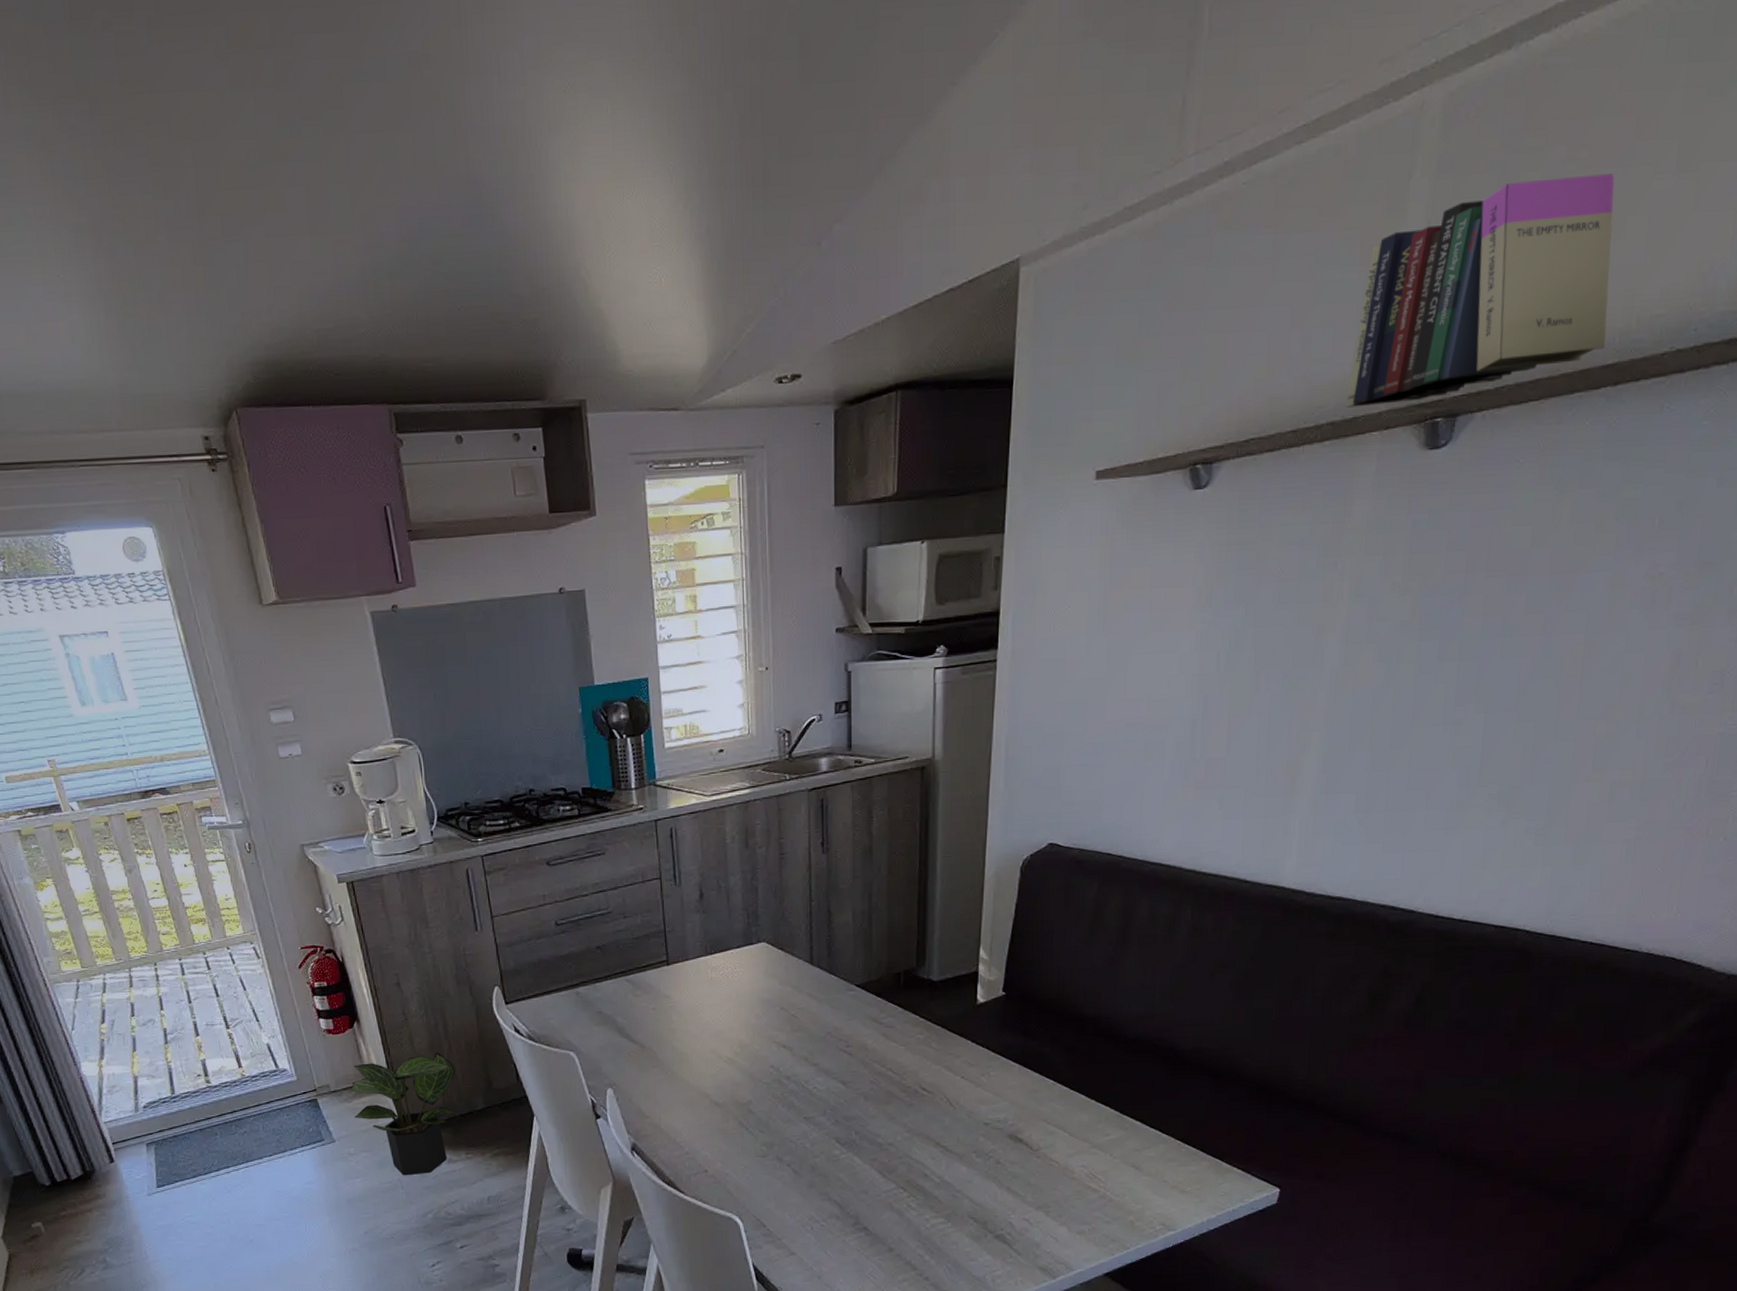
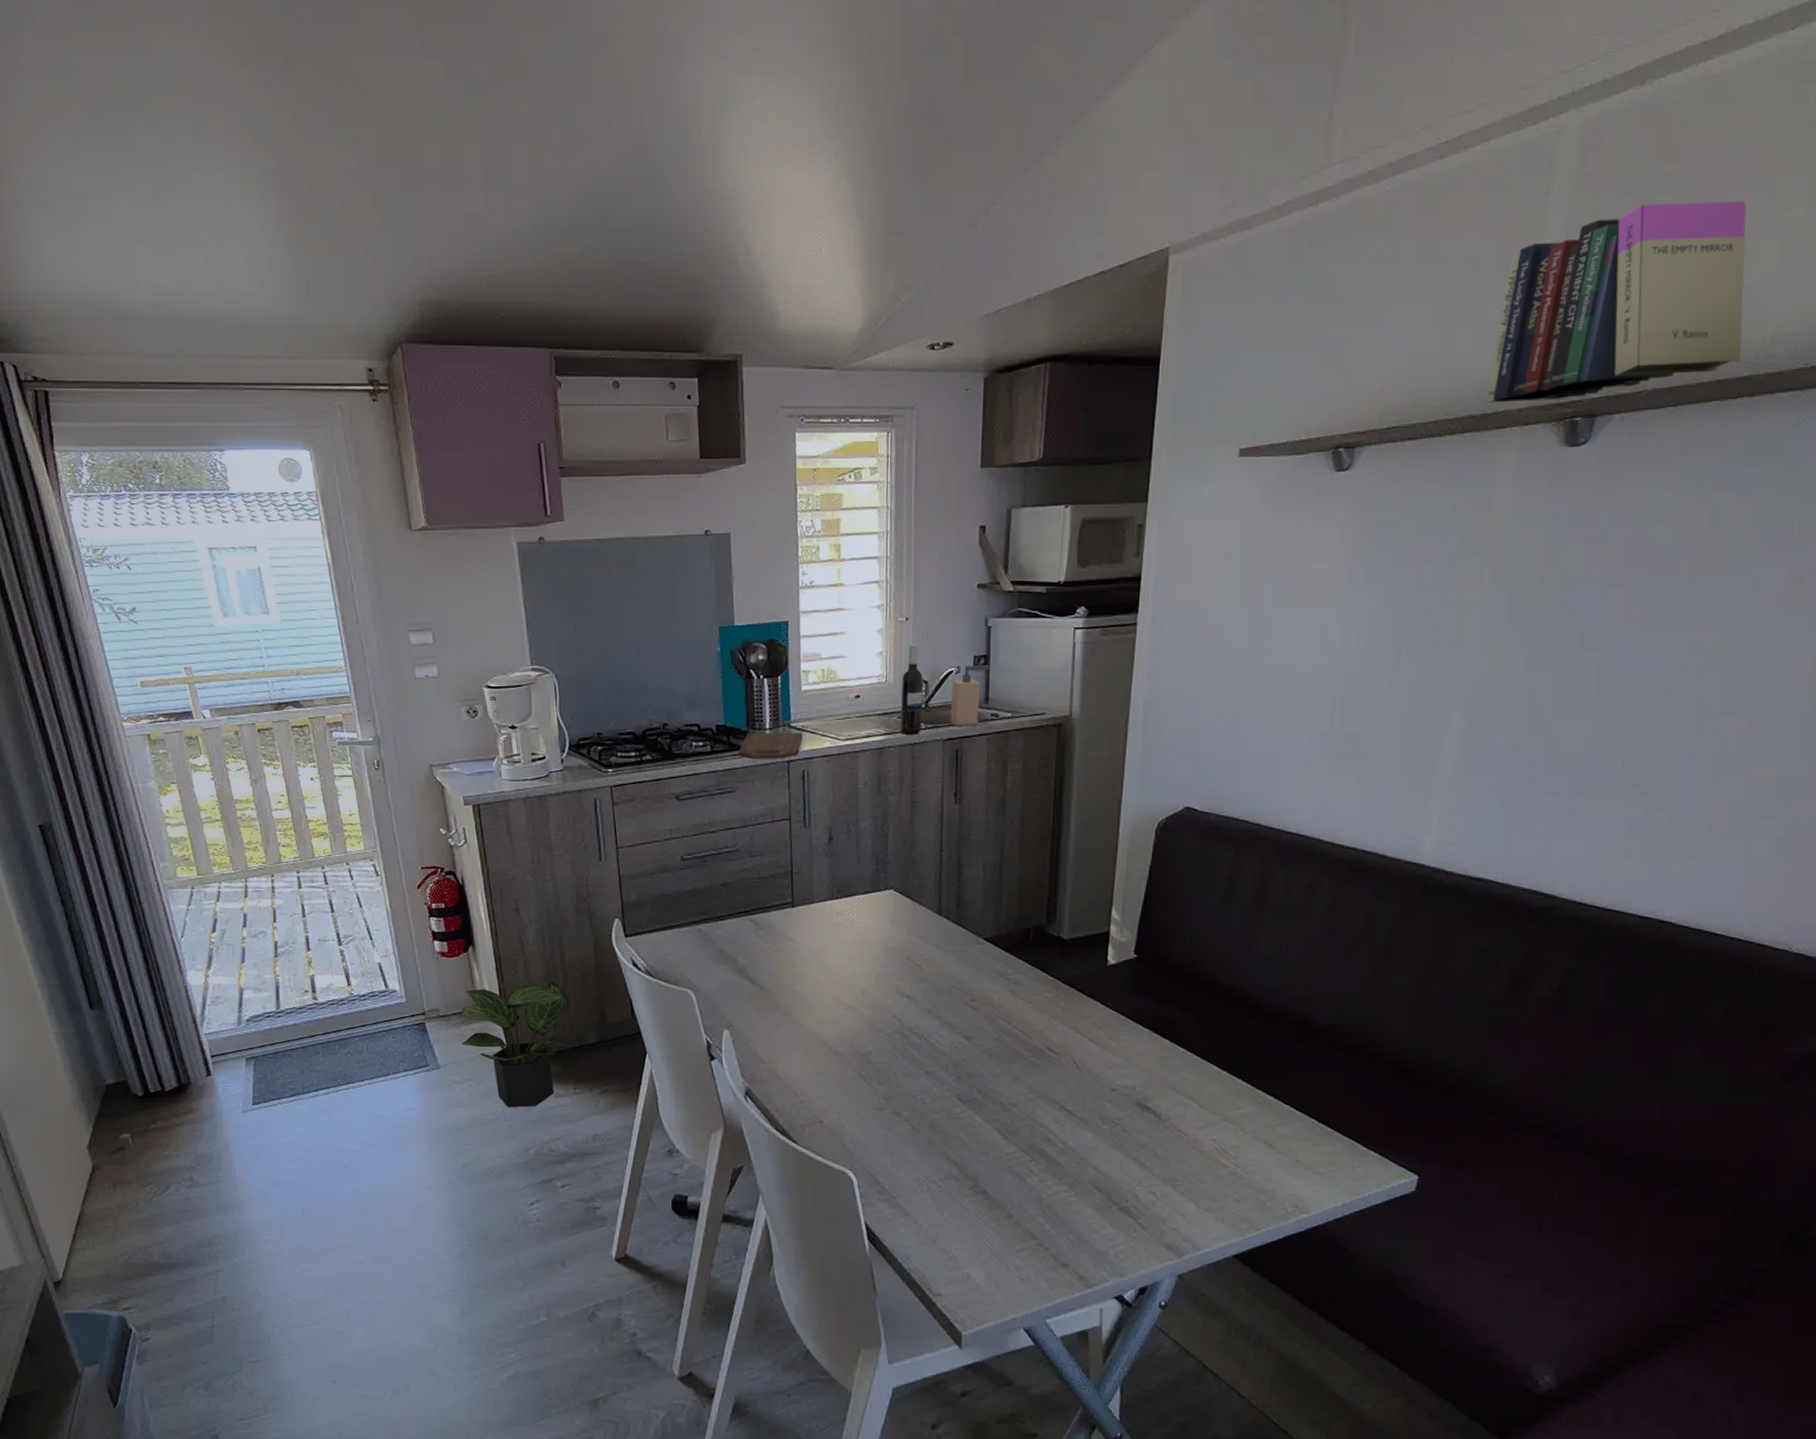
cutting board: none [605,790,669,820] -> present [738,732,803,759]
wine bottle: none [764,694,786,787] -> present [900,644,923,735]
soap dispenser: none [814,710,852,775] -> present [950,664,990,726]

